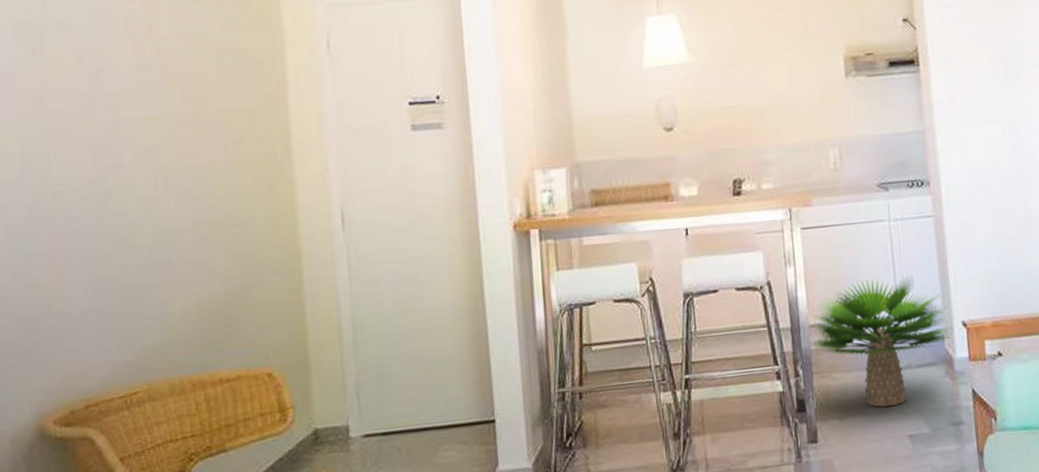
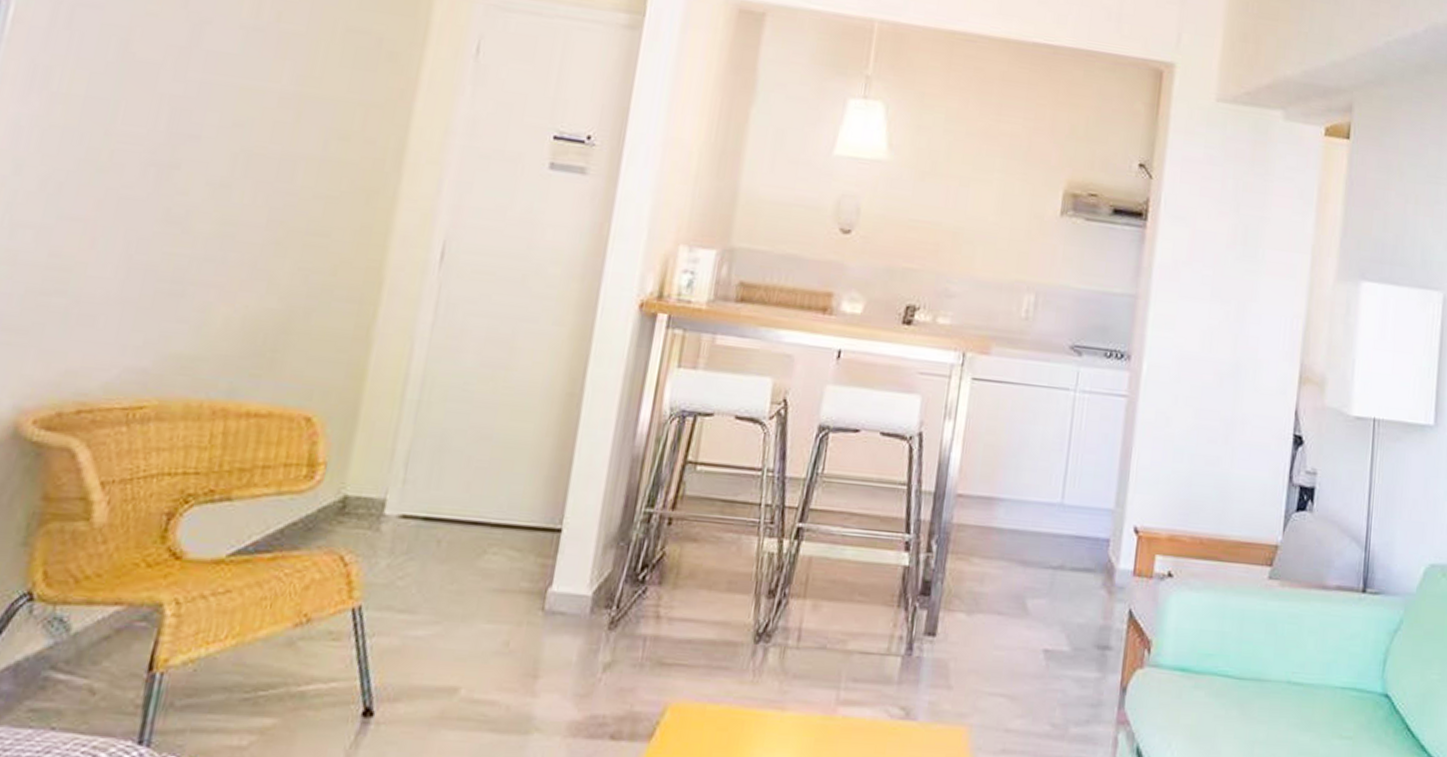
potted plant: present [808,275,953,407] -> none [950,453,1122,611]

